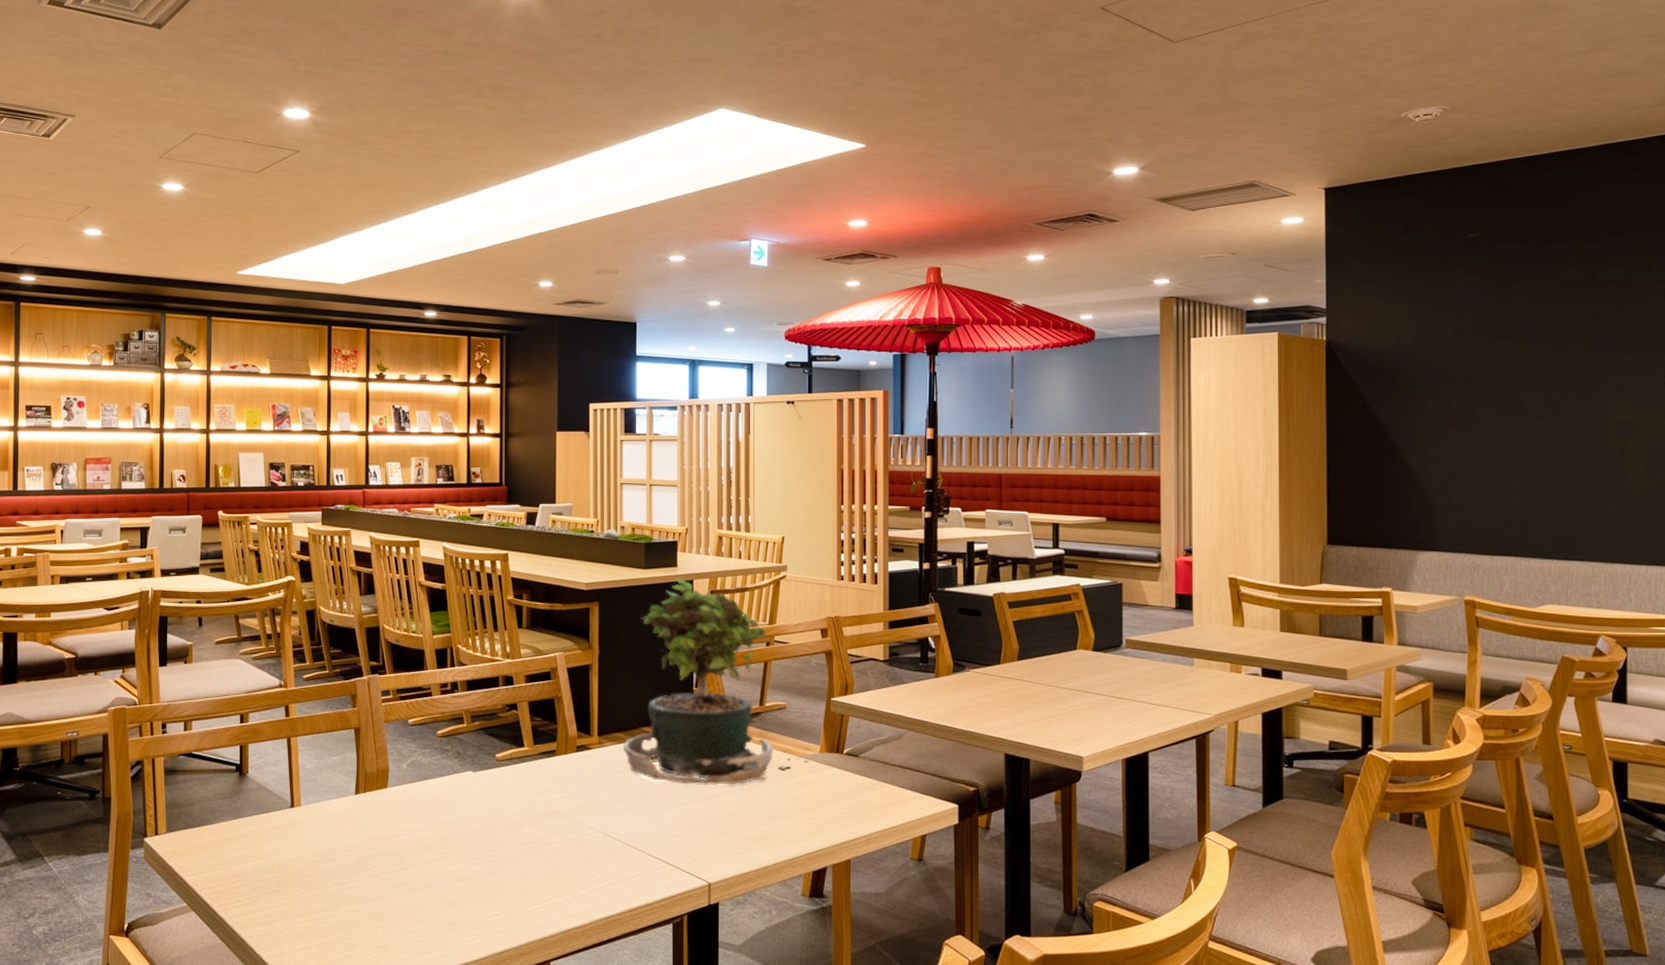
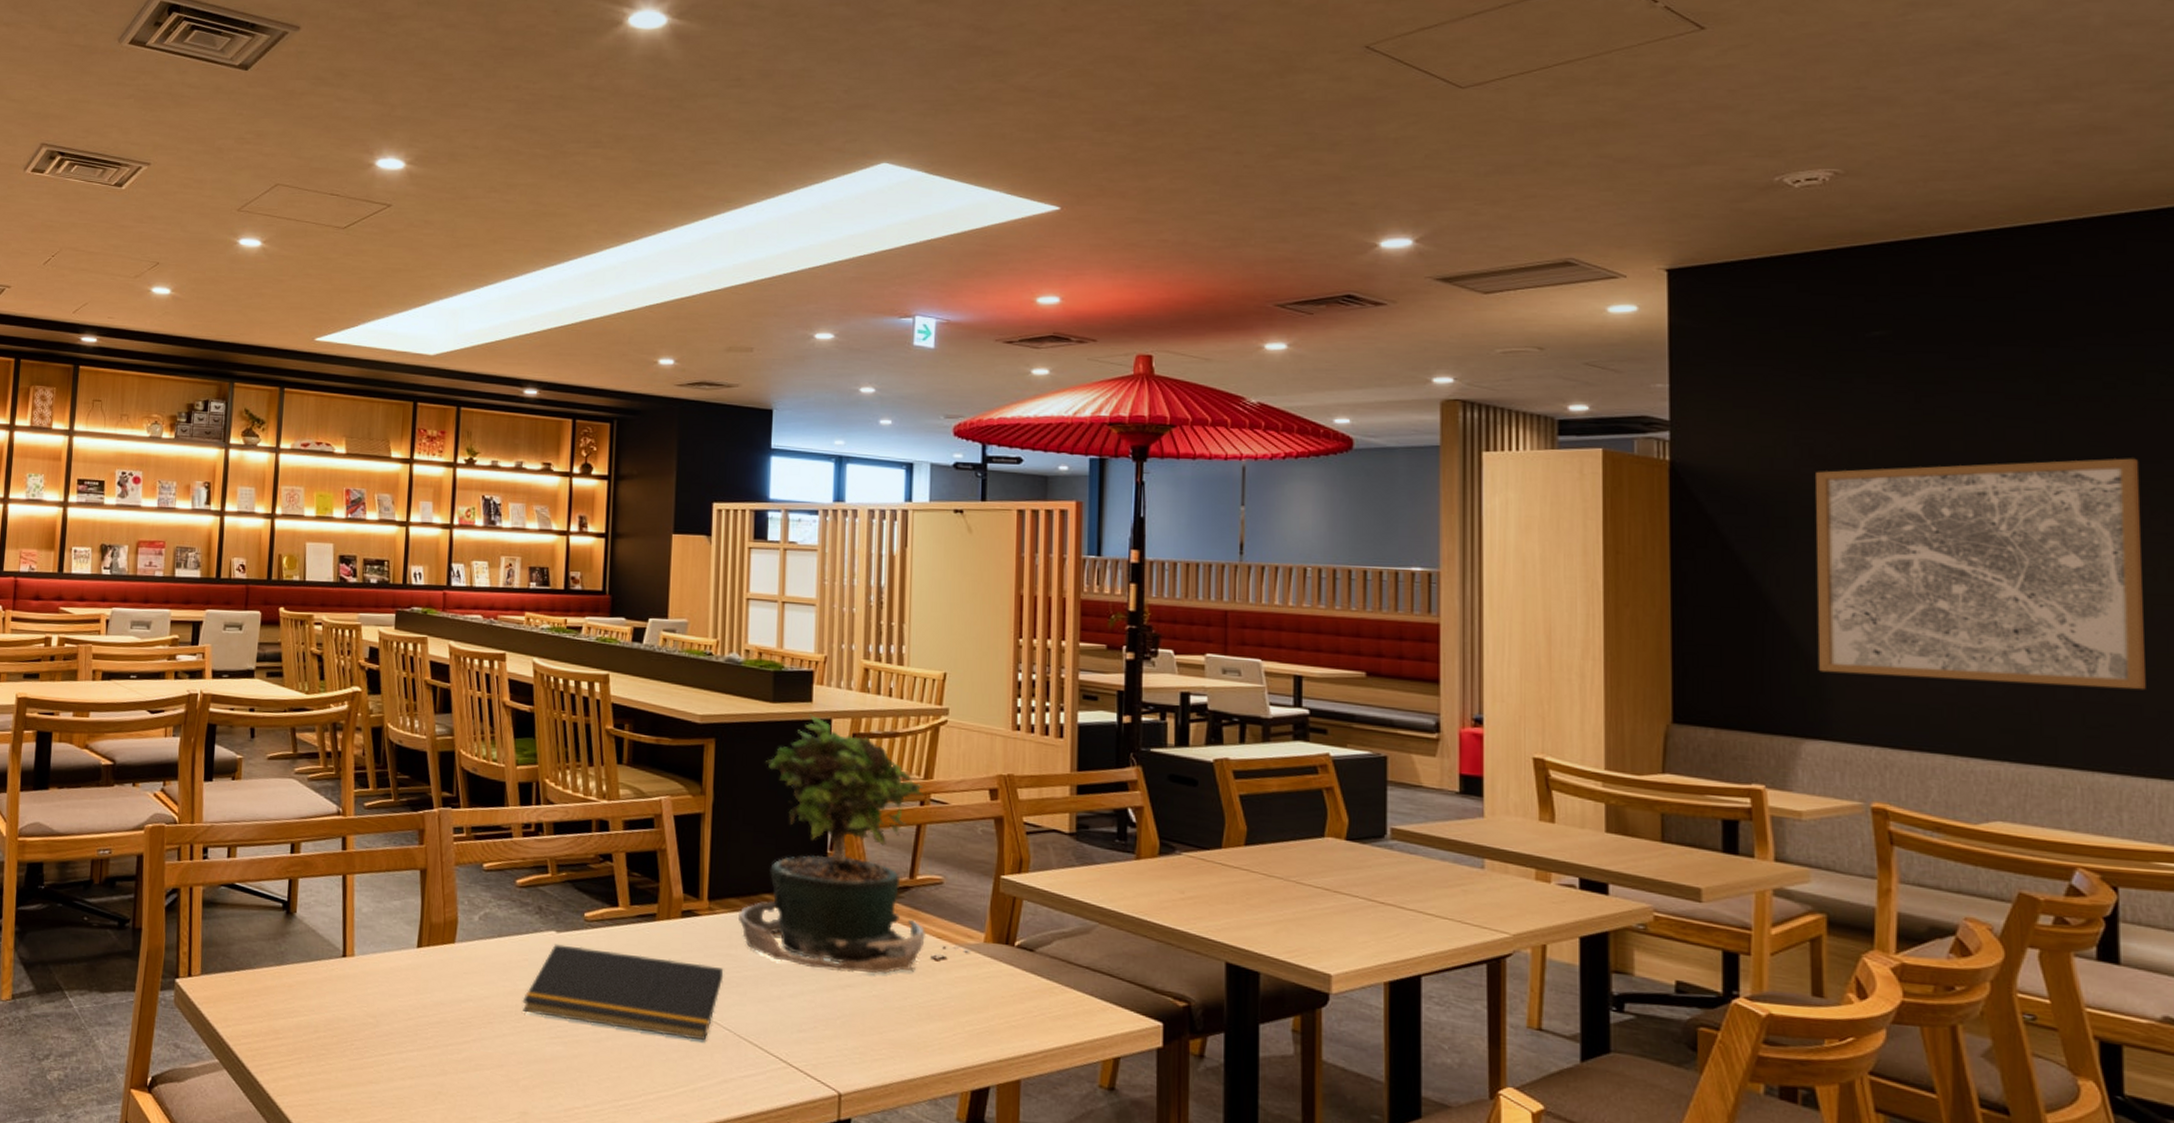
notepad: none [447,782,613,851] -> present [522,944,724,1041]
wall art: none [1428,326,1648,501] -> present [1816,458,2146,690]

